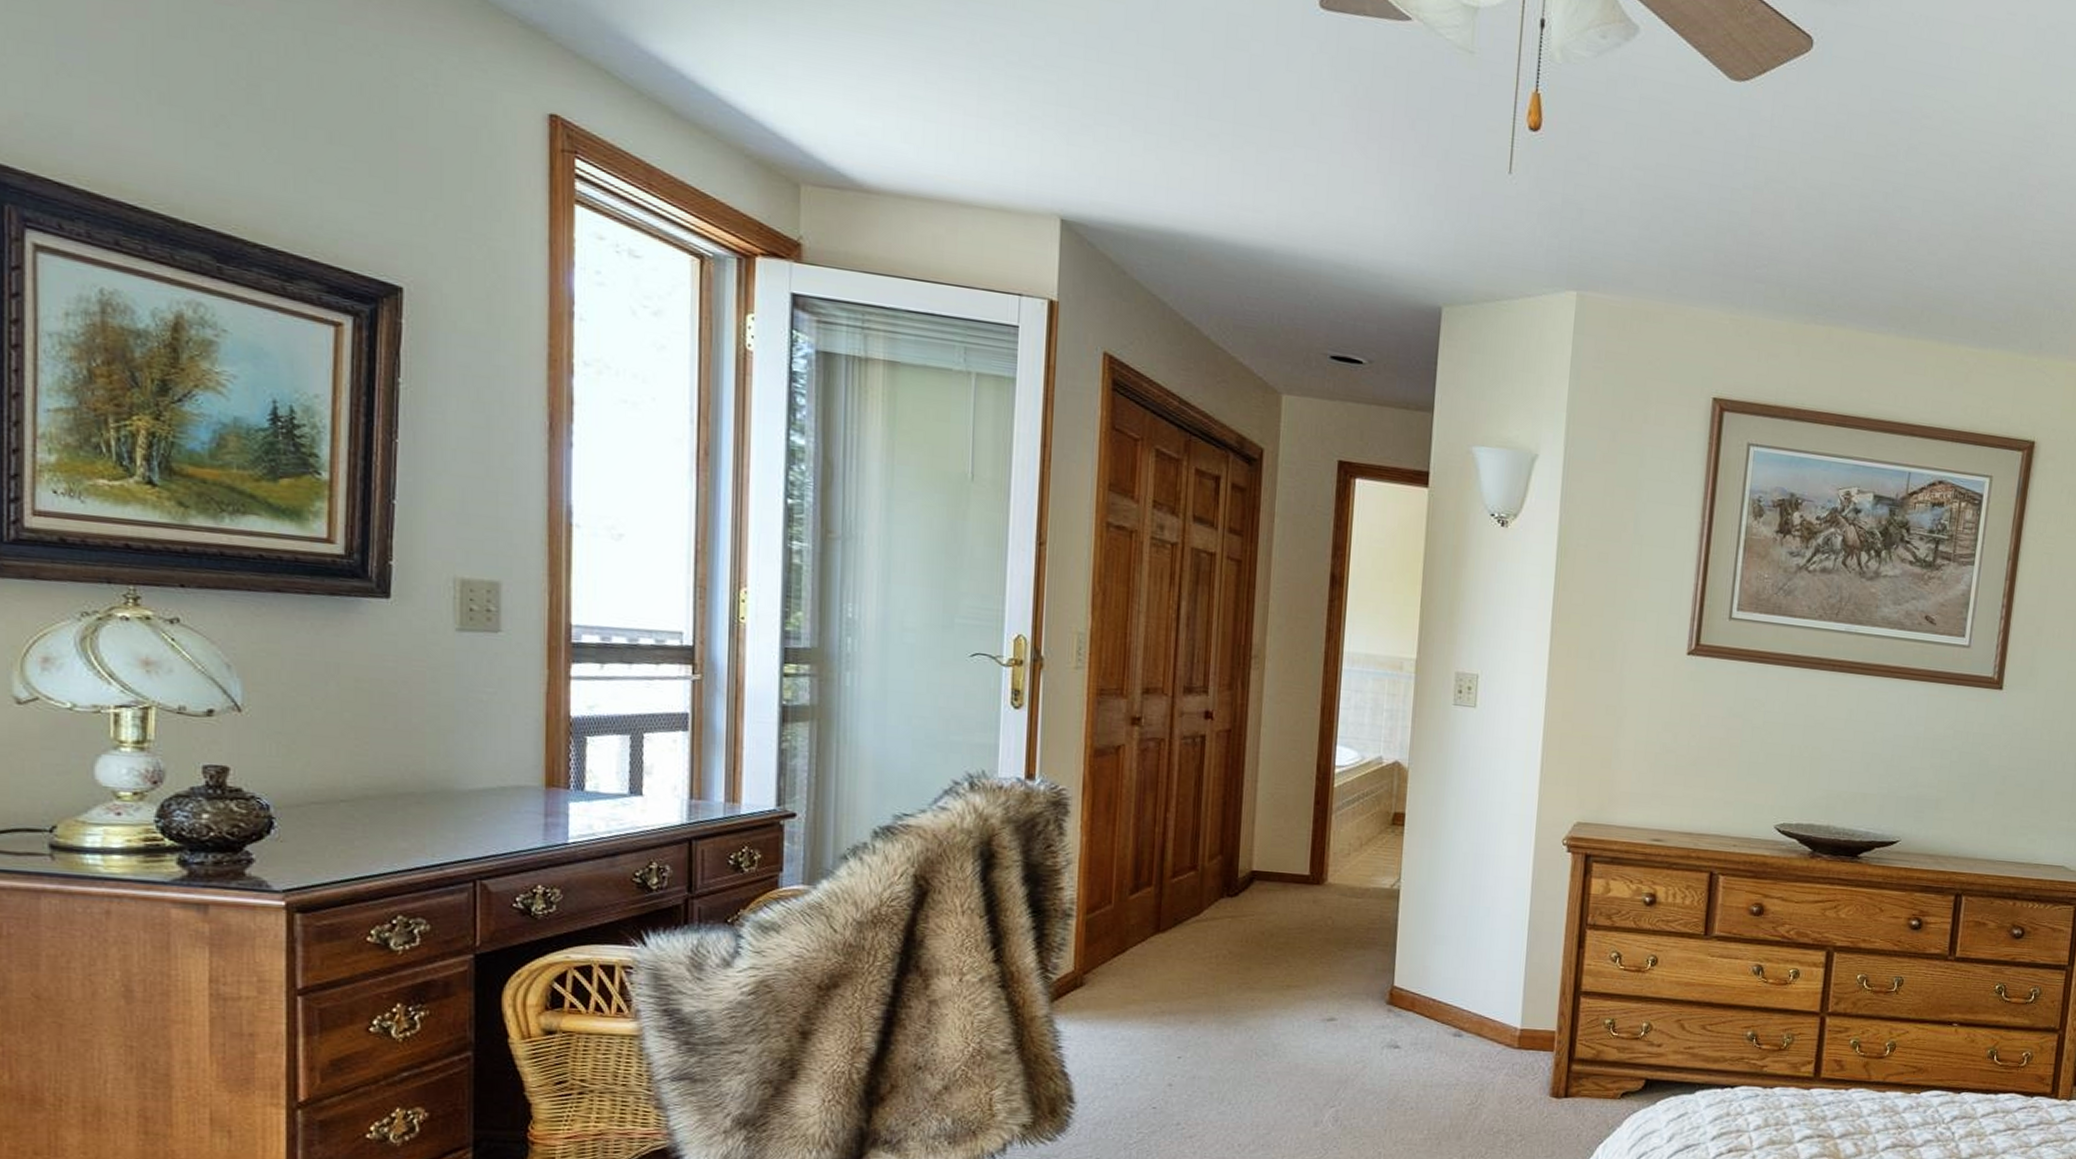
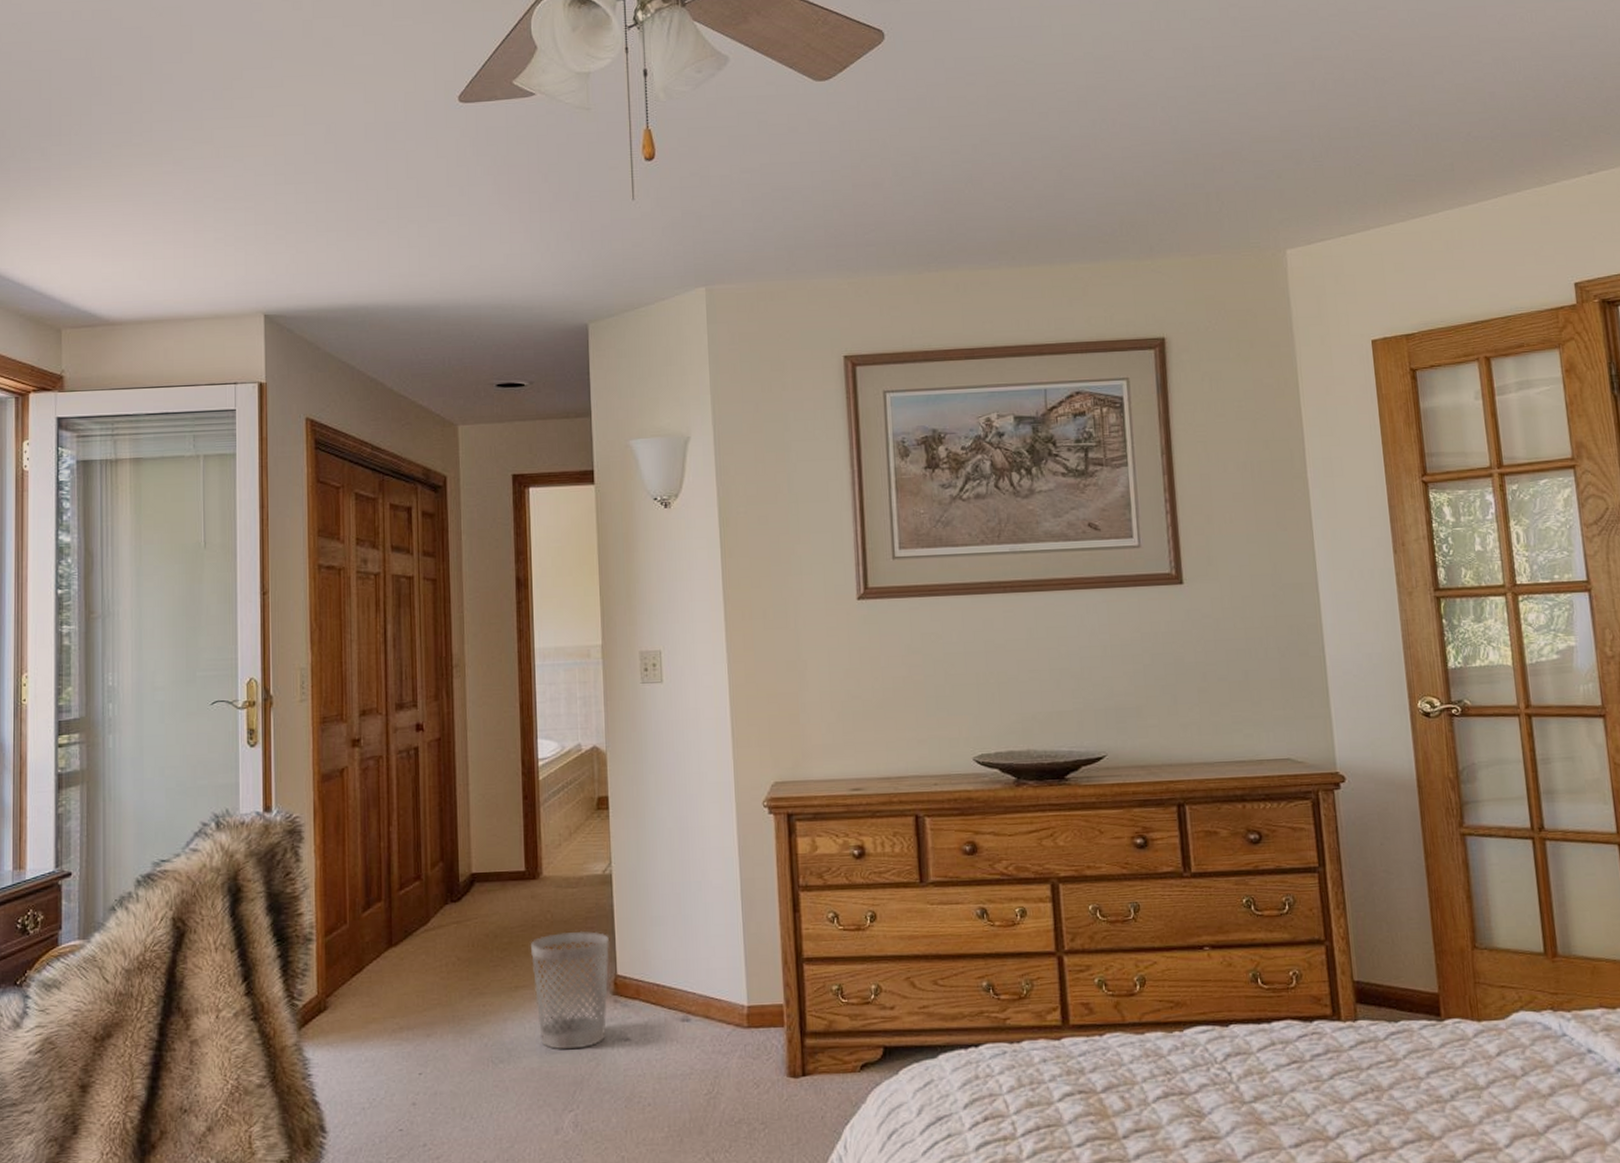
wastebasket: none [1307,940,1391,1051] -> present [531,931,610,1050]

